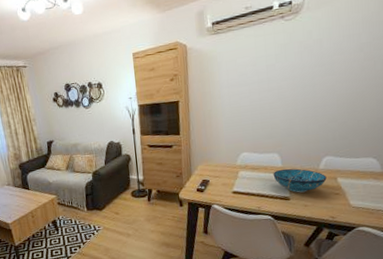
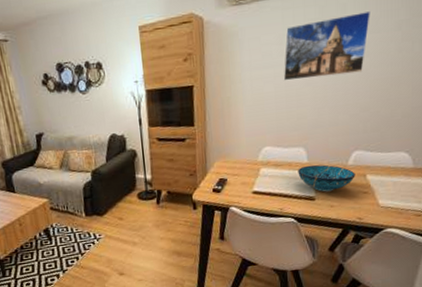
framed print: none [257,35,335,97] -> present [283,10,372,81]

